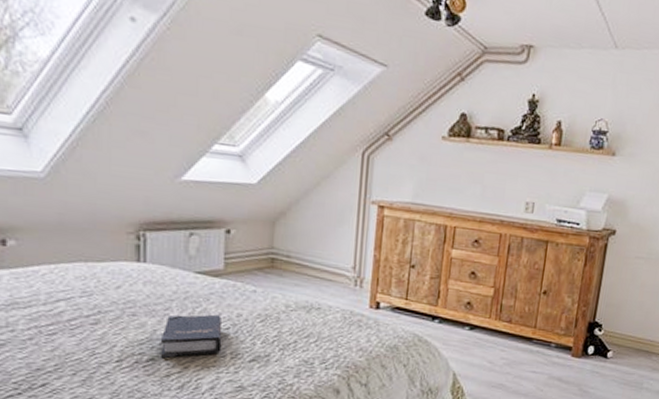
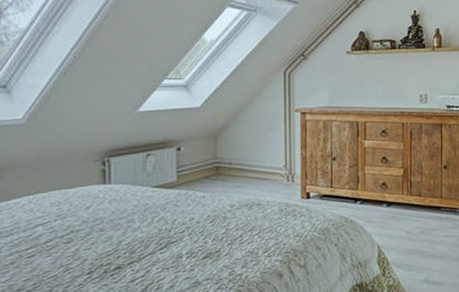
hardback book: present [160,314,222,358] -> none [125,221,178,265]

